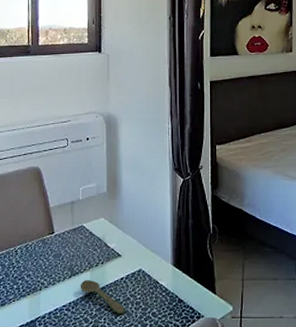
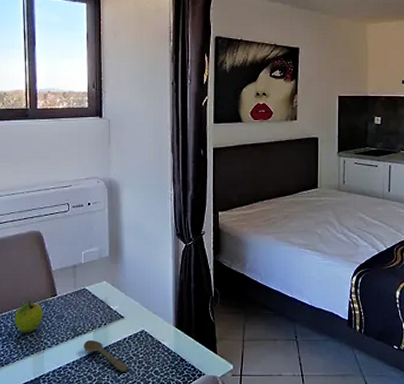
fruit: none [12,238,40,273] -> present [15,300,43,333]

